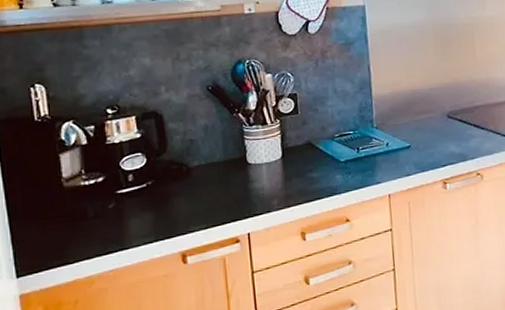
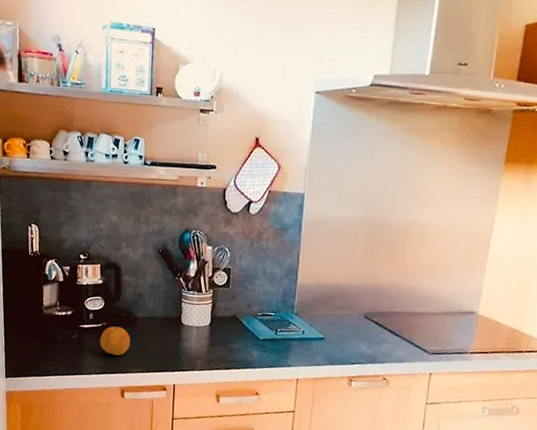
fruit: none [146,182,187,217] -> present [100,326,131,356]

